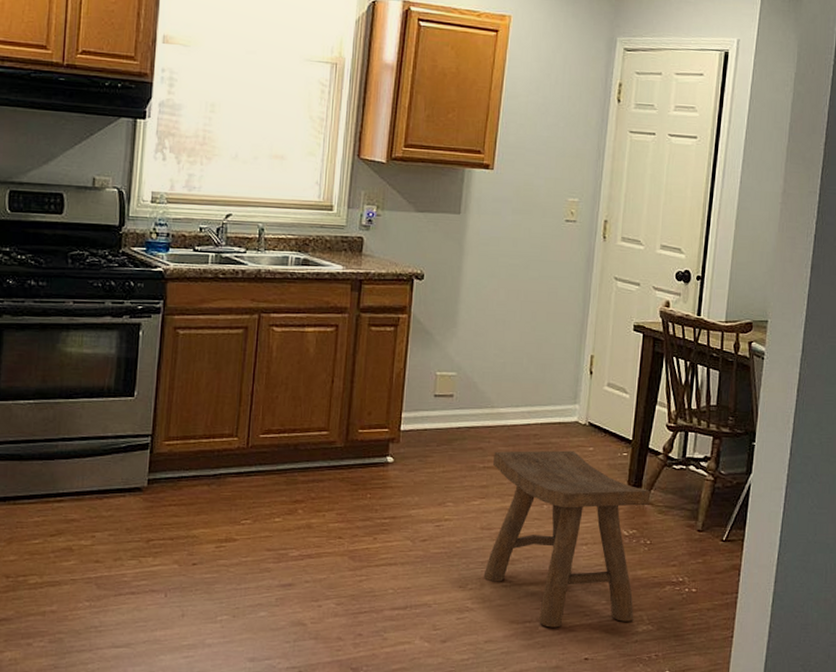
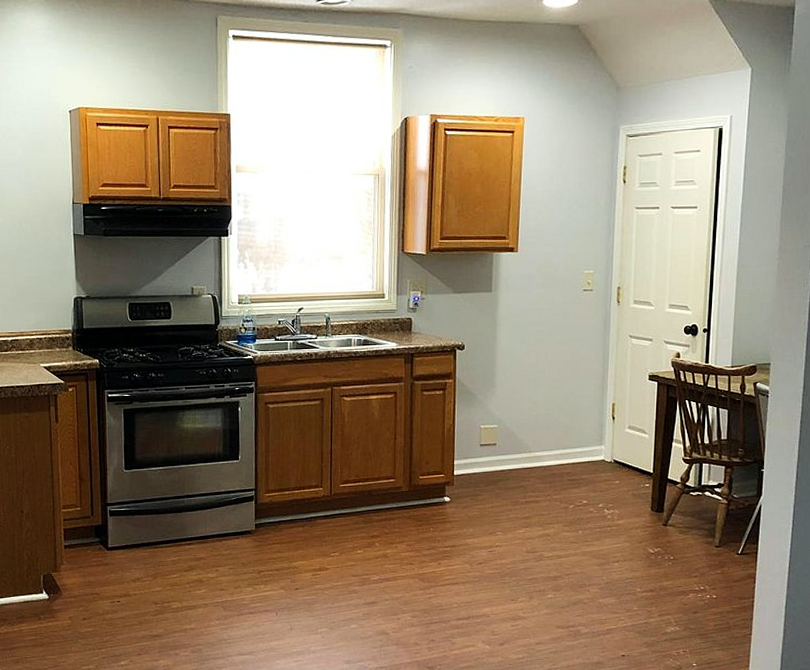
stool: present [483,450,651,628] -> none [531,484,672,631]

